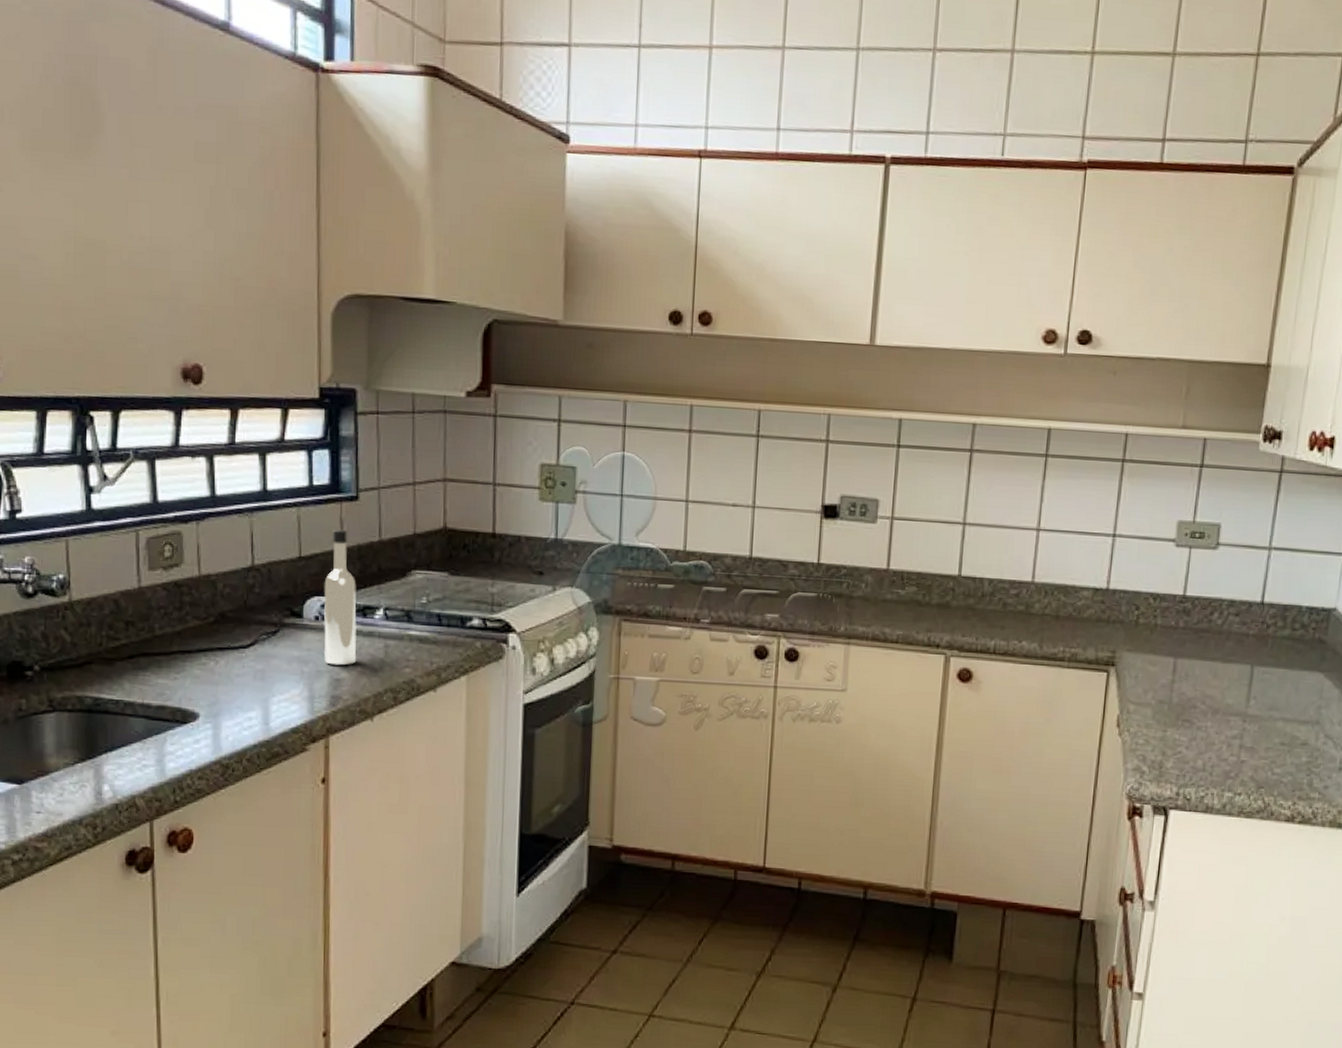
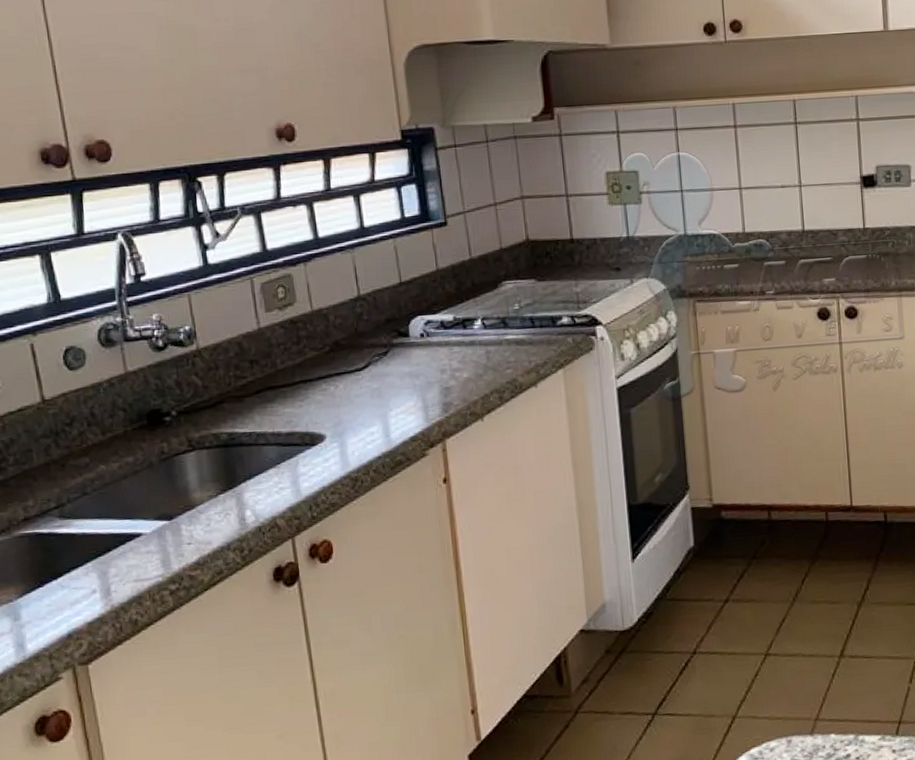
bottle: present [324,529,357,666] -> none [425,253,461,376]

